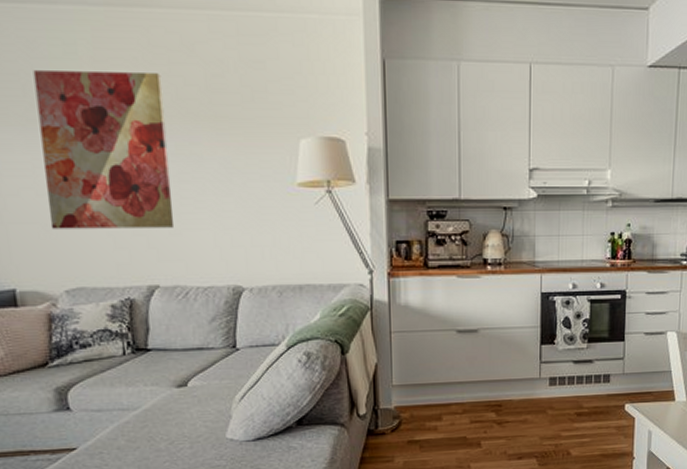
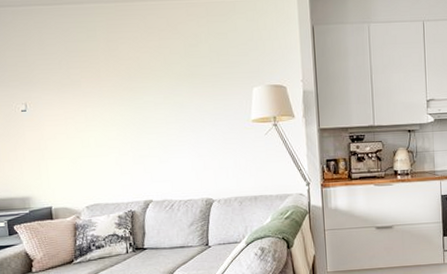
wall art: present [33,71,175,229] -> none [66,47,164,162]

